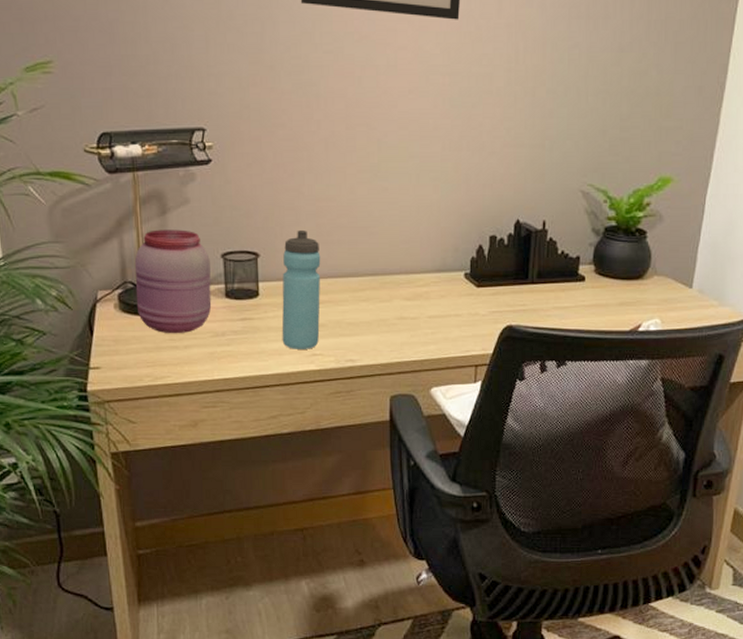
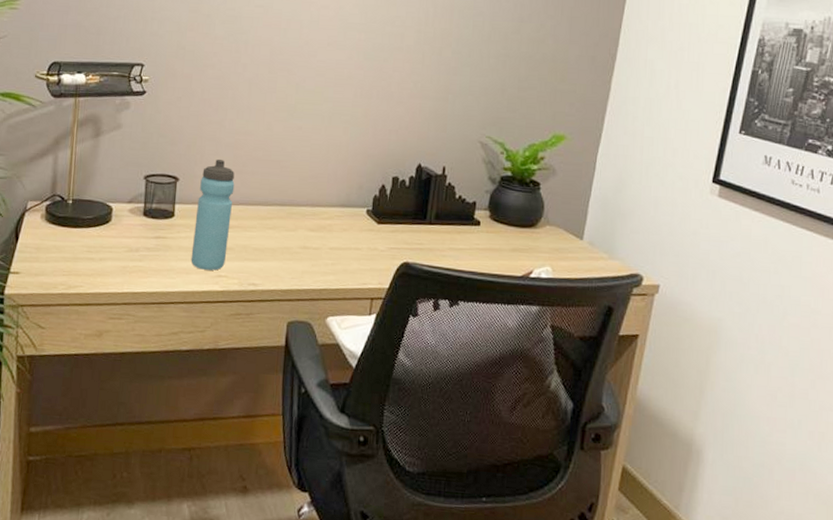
jar: present [134,229,212,334] -> none [61,149,134,247]

